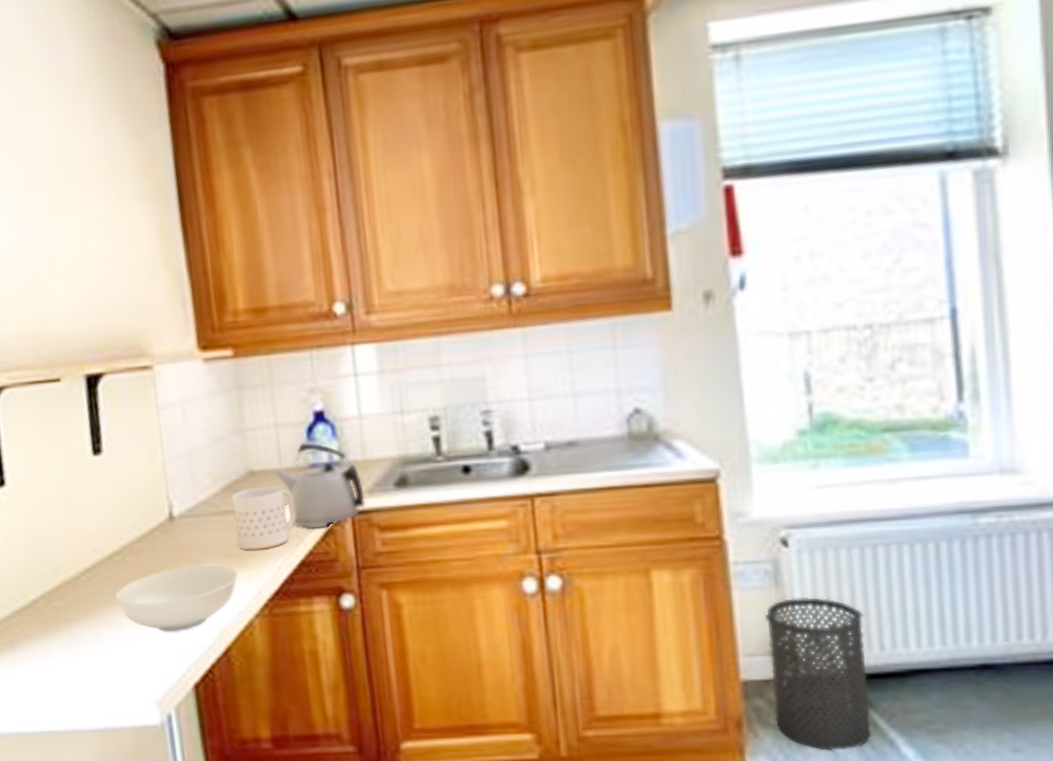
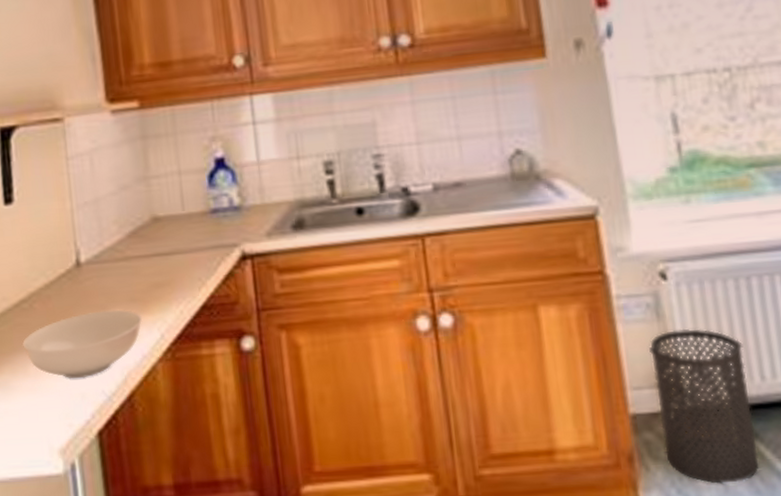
mug: present [231,485,296,550] -> none [136,230,198,295]
kettle: present [274,441,366,529] -> none [177,187,265,272]

